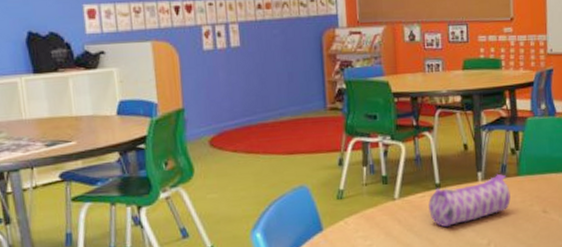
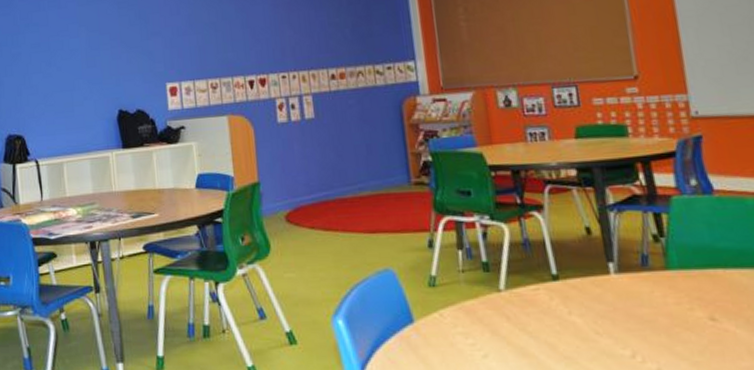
pencil case: present [428,173,511,227] -> none [544,265,660,329]

